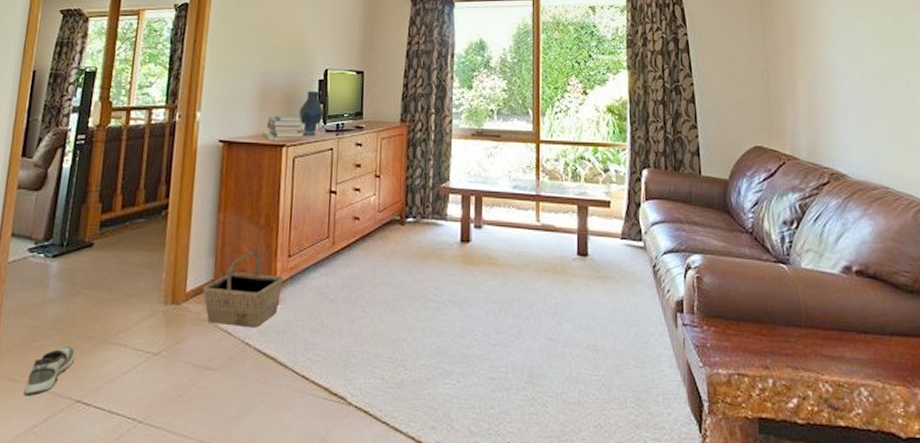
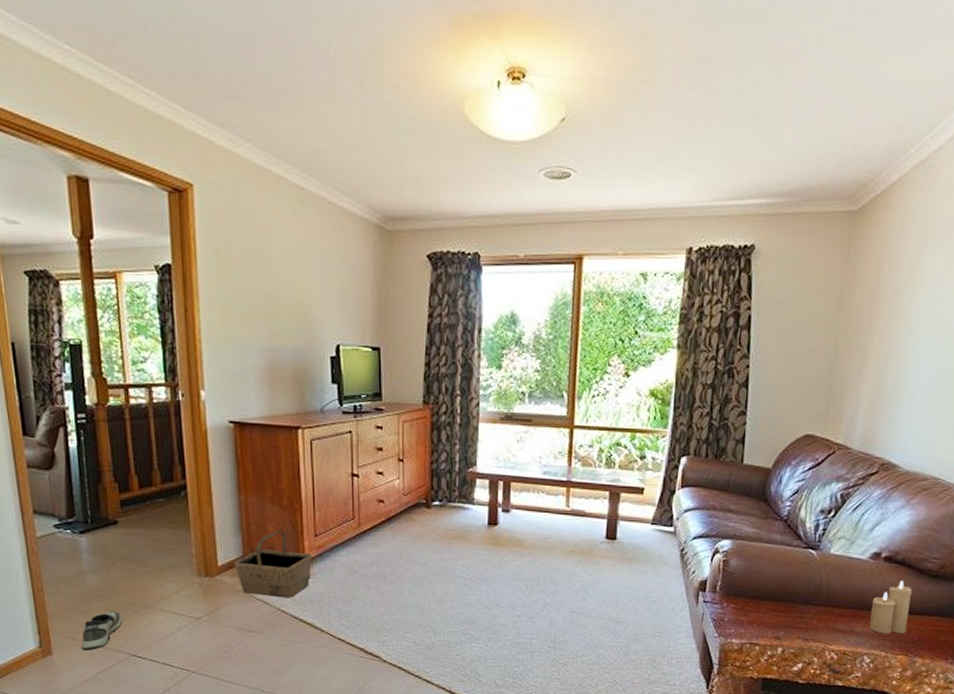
books: present [263,115,303,142] -> none [275,395,318,424]
vase: present [299,91,324,137] -> none [312,369,339,419]
candle: none [854,297,898,360] -> present [869,580,912,634]

